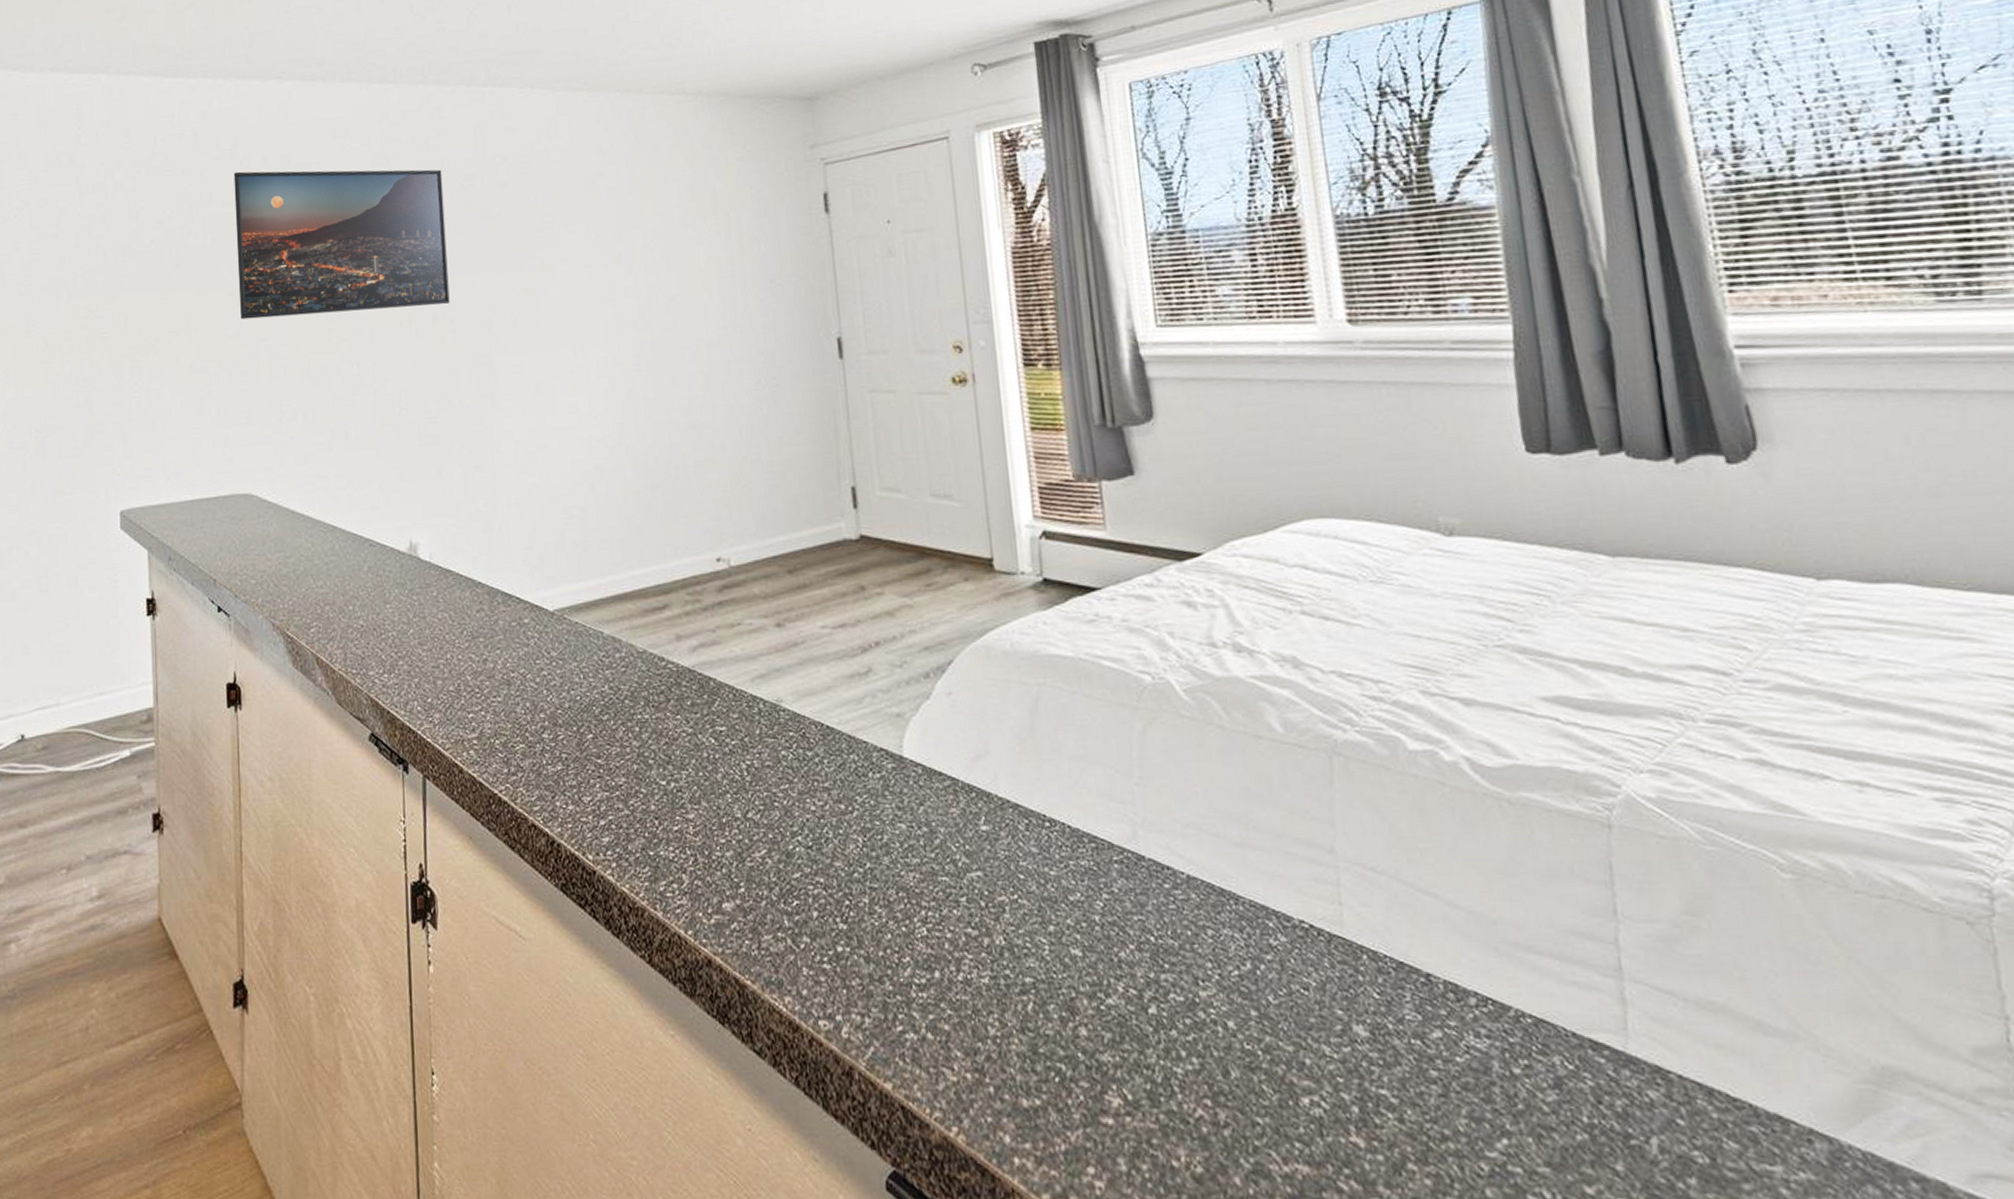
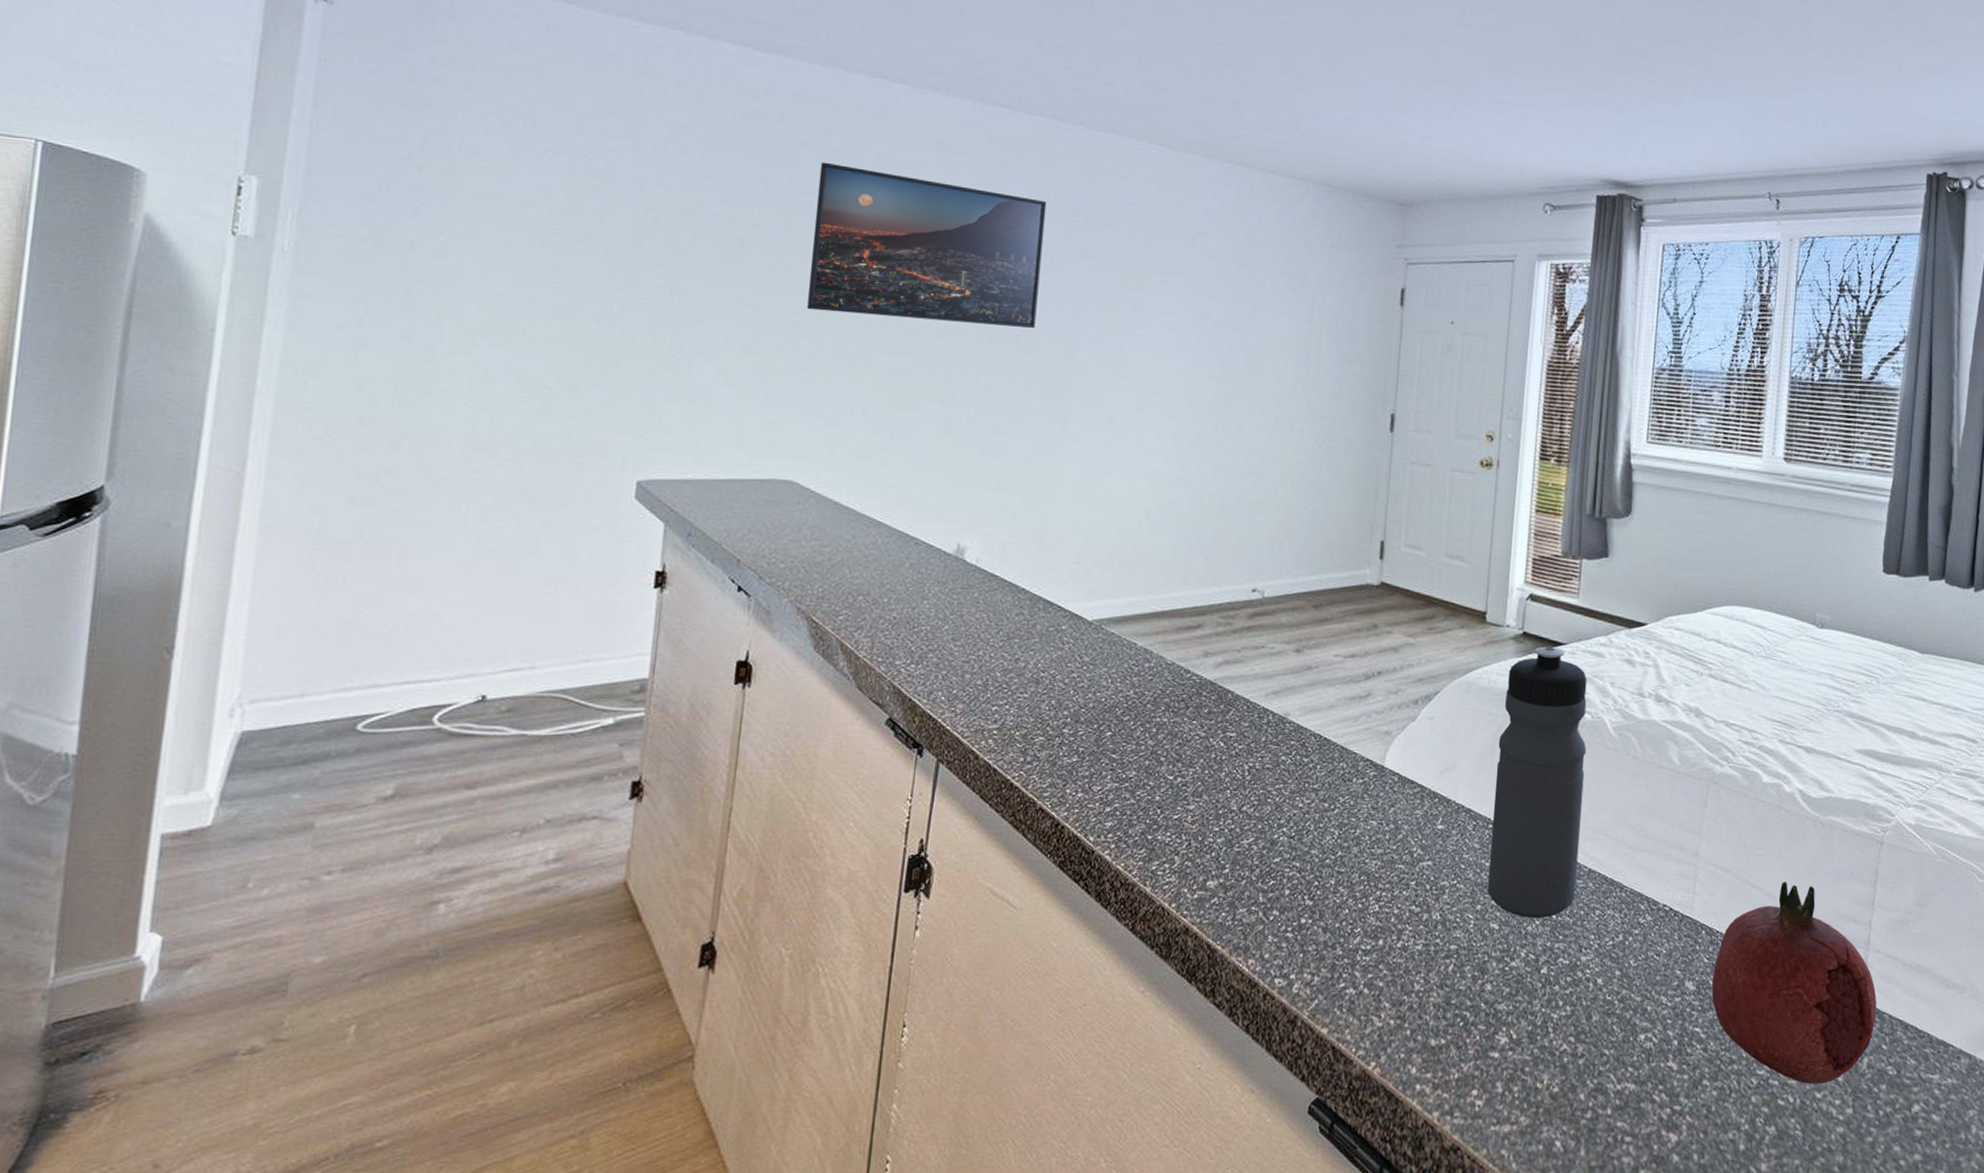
water bottle: none [1034,593,1176,942] -> present [1488,646,1587,919]
fruit: none [1390,885,1658,1174] -> present [1711,882,1877,1084]

